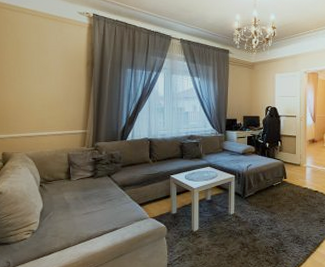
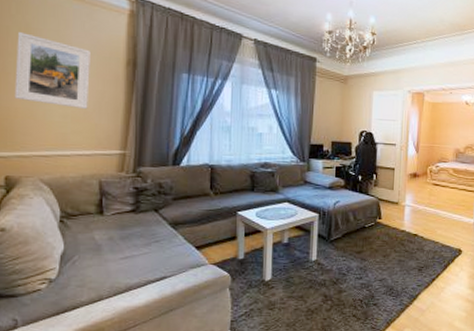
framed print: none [9,46,61,100] -> present [14,32,91,109]

